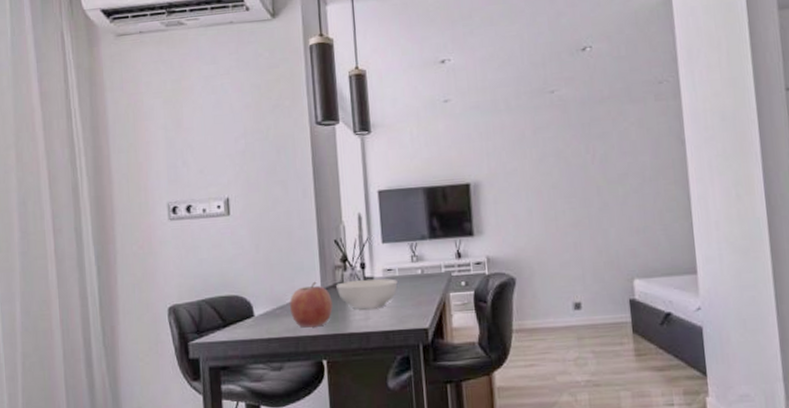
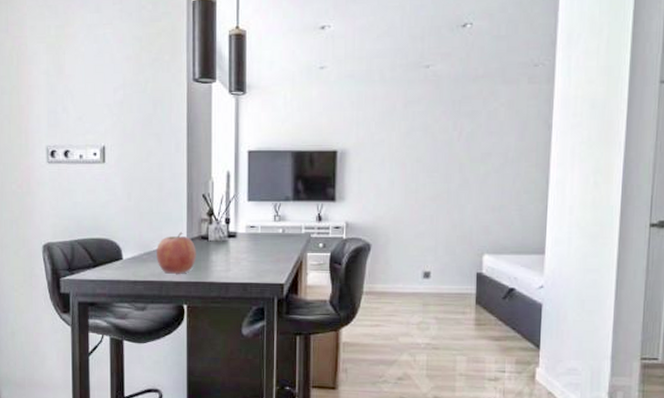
bowl: present [336,279,398,310] -> none [201,234,259,262]

